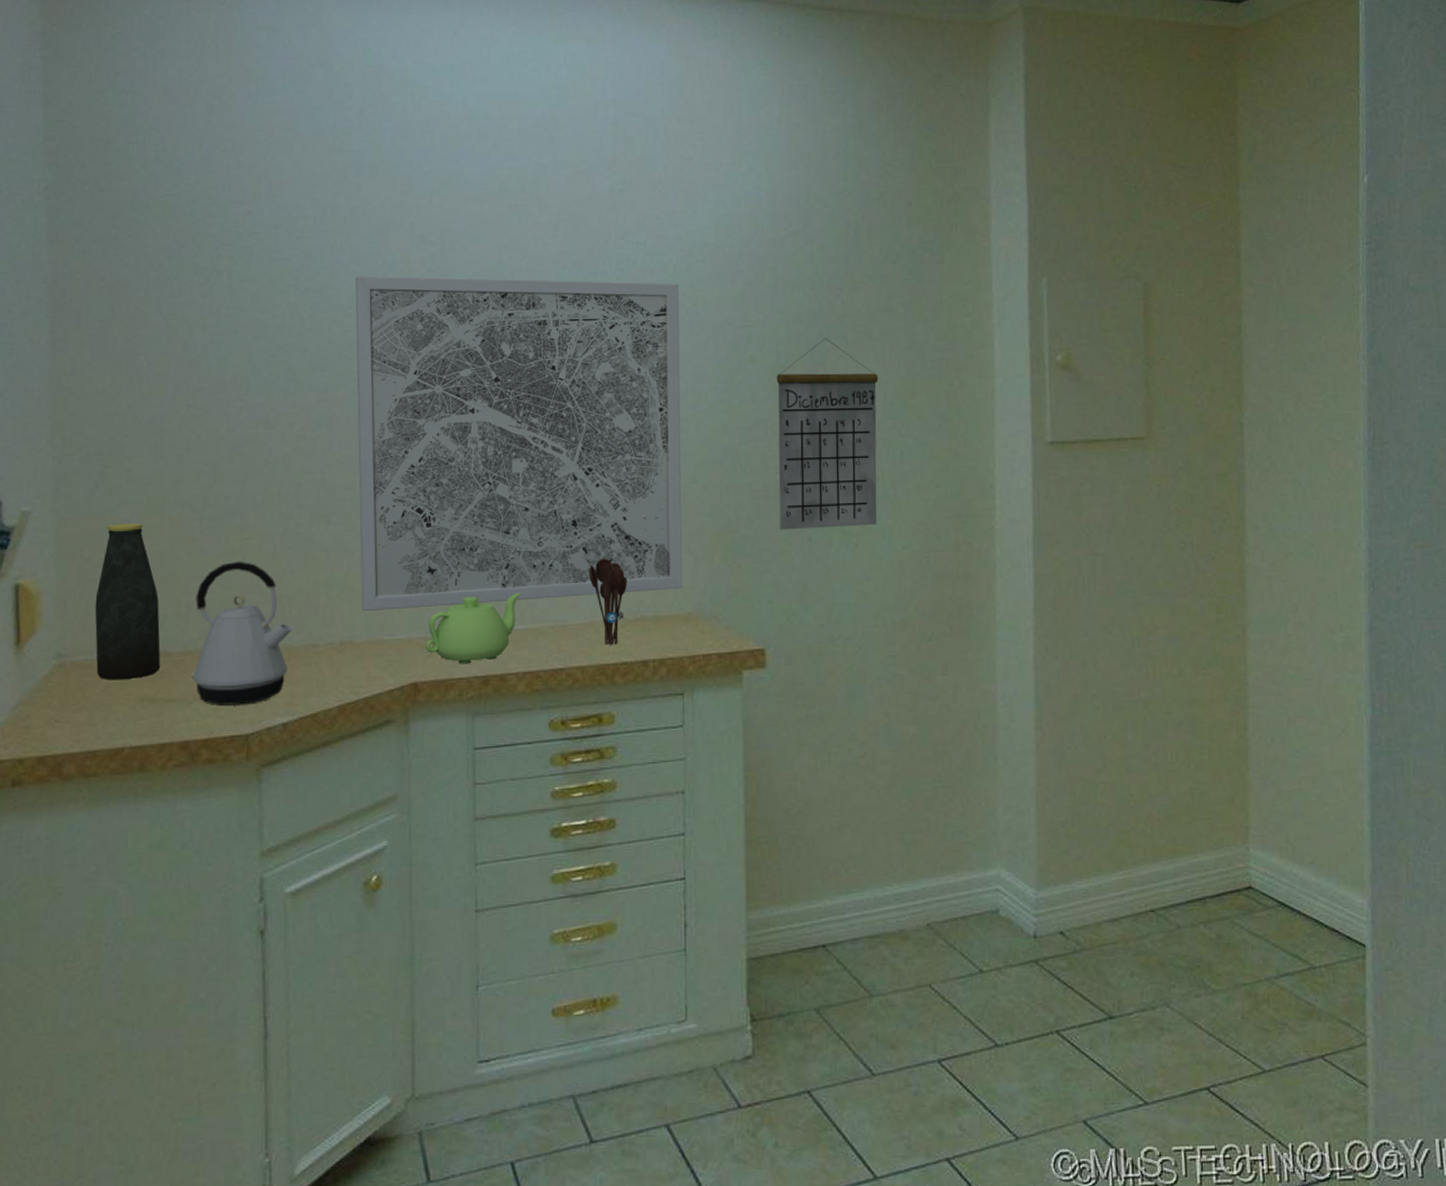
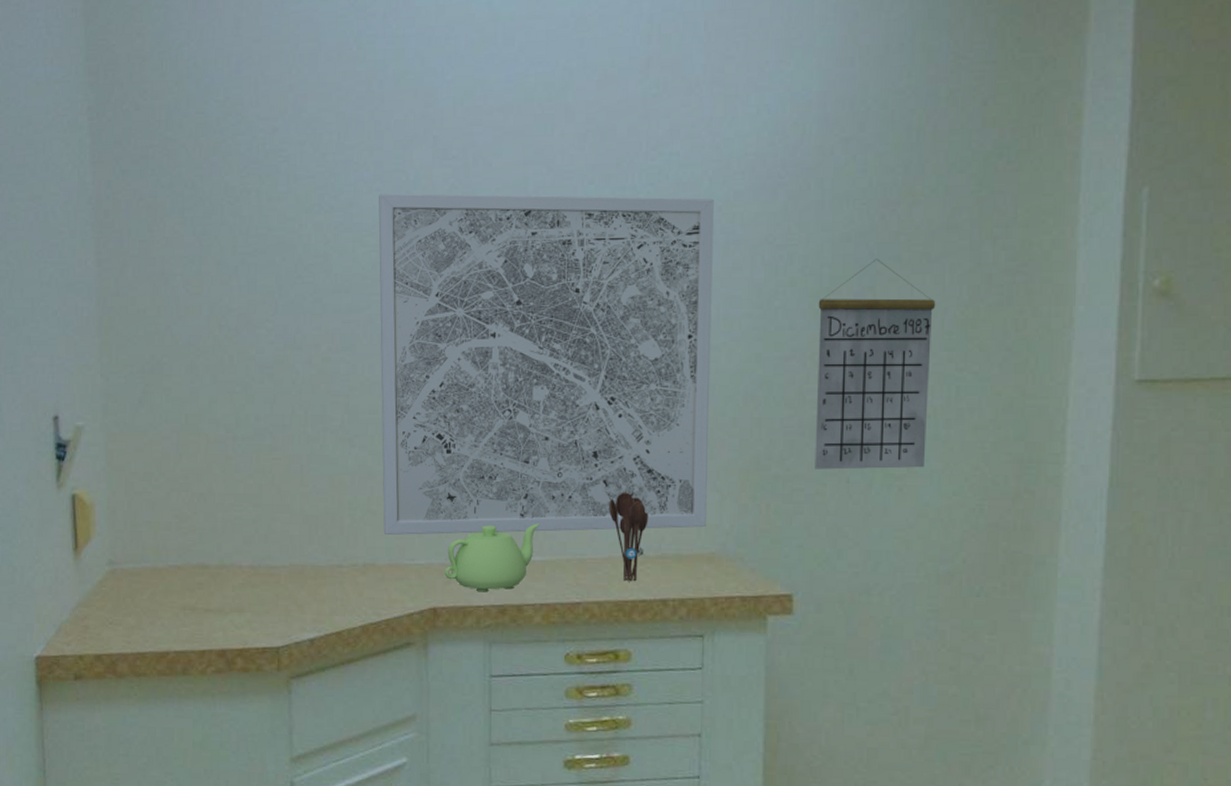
bottle: present [95,523,161,680] -> none [141,440,200,589]
kettle: present [191,561,293,705] -> none [226,480,319,619]

